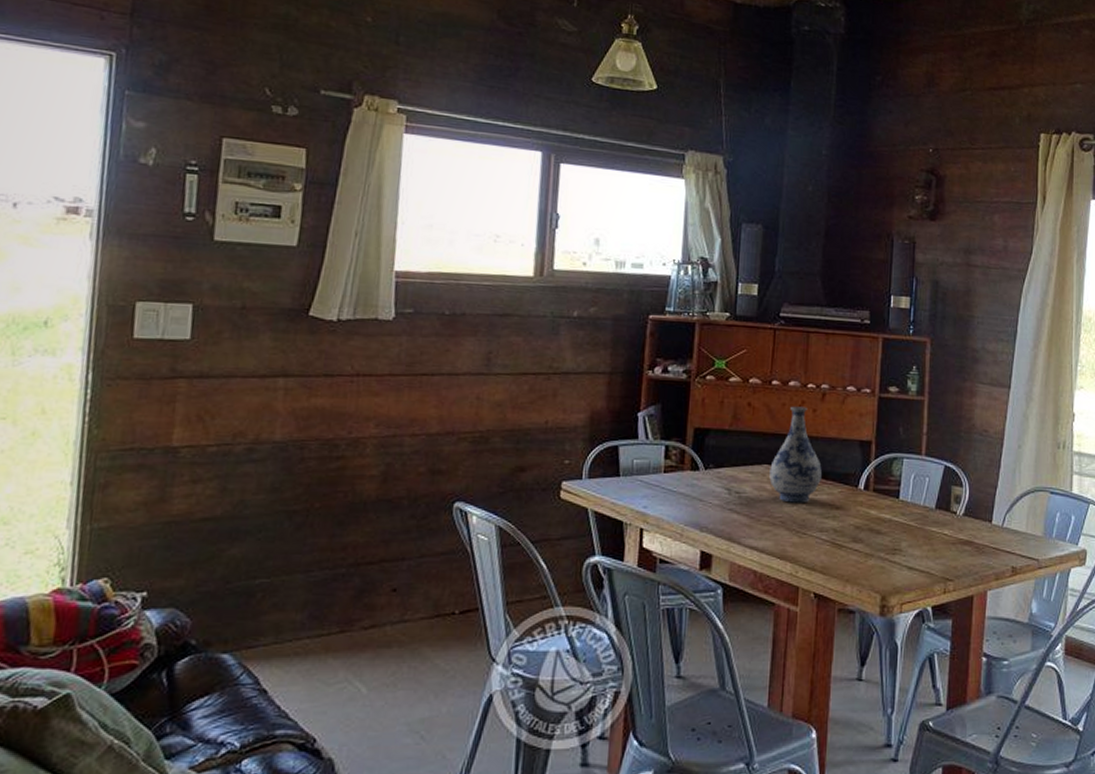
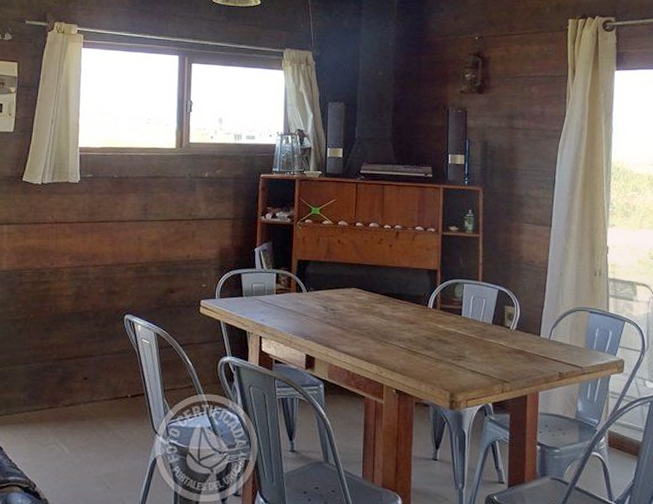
vase: present [769,406,822,503] -> none [357,243,398,319]

